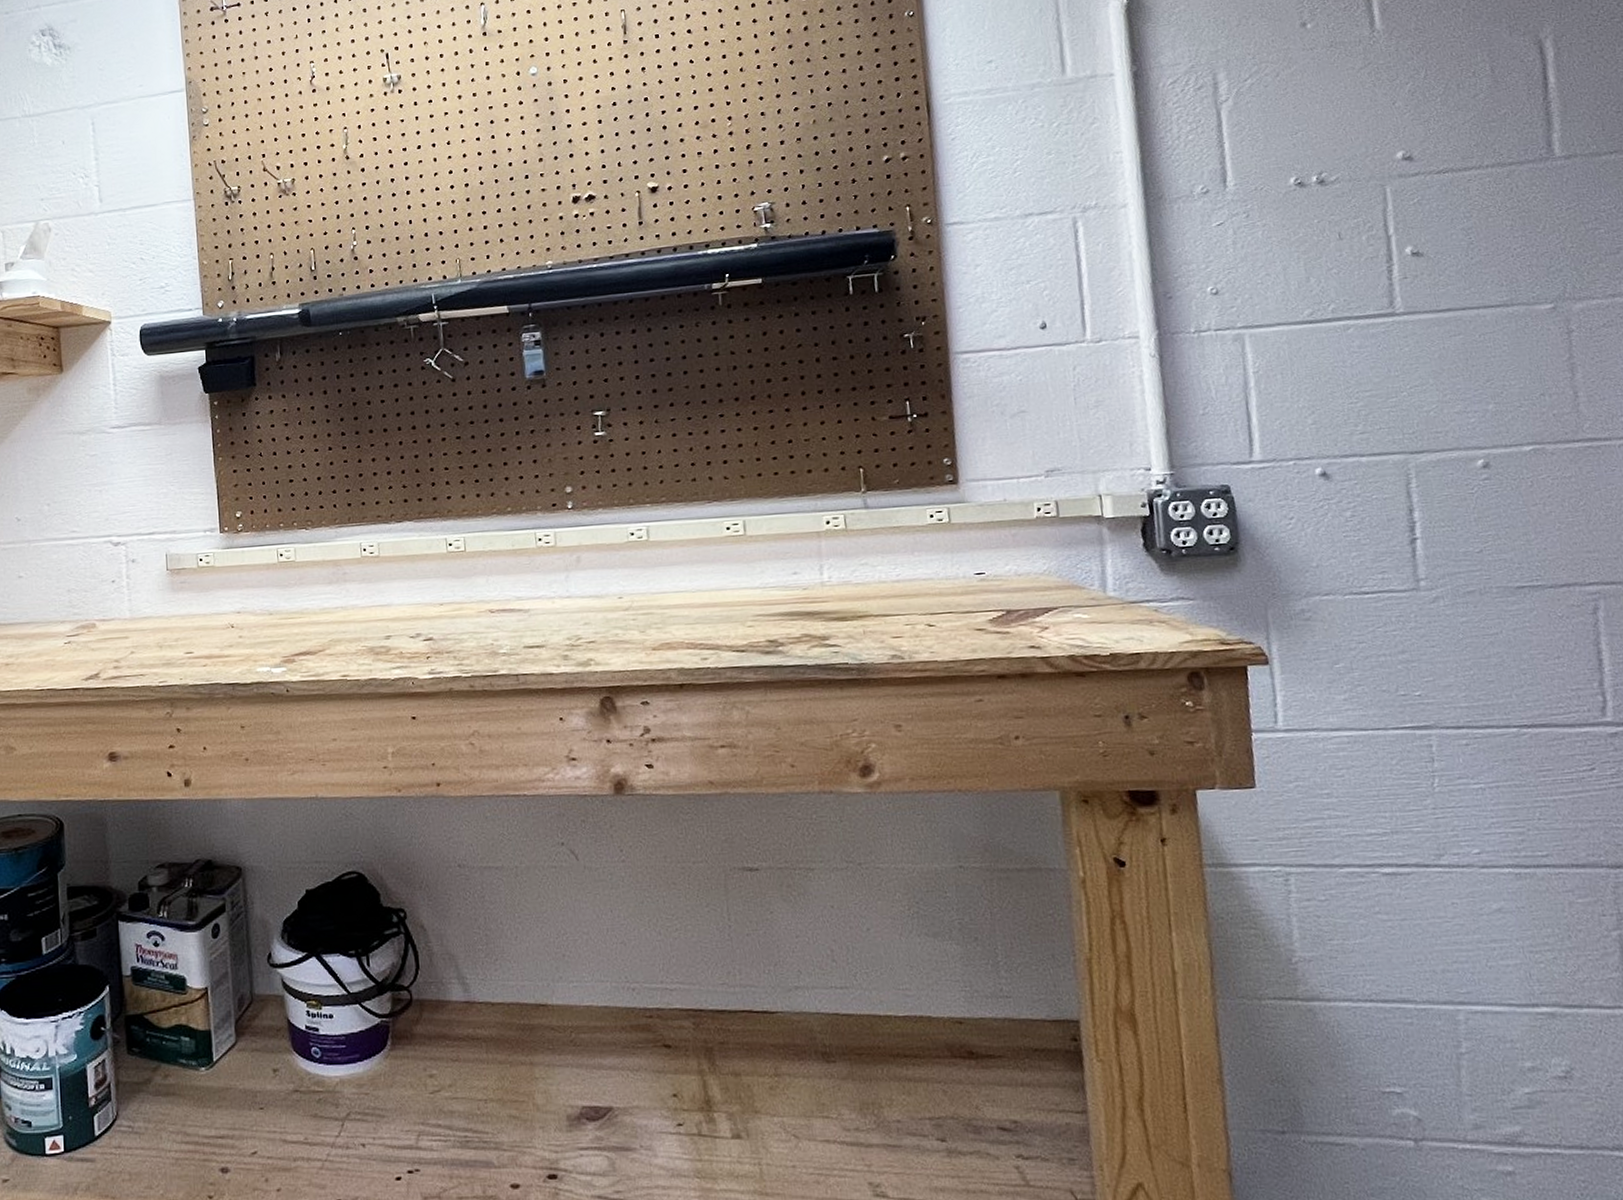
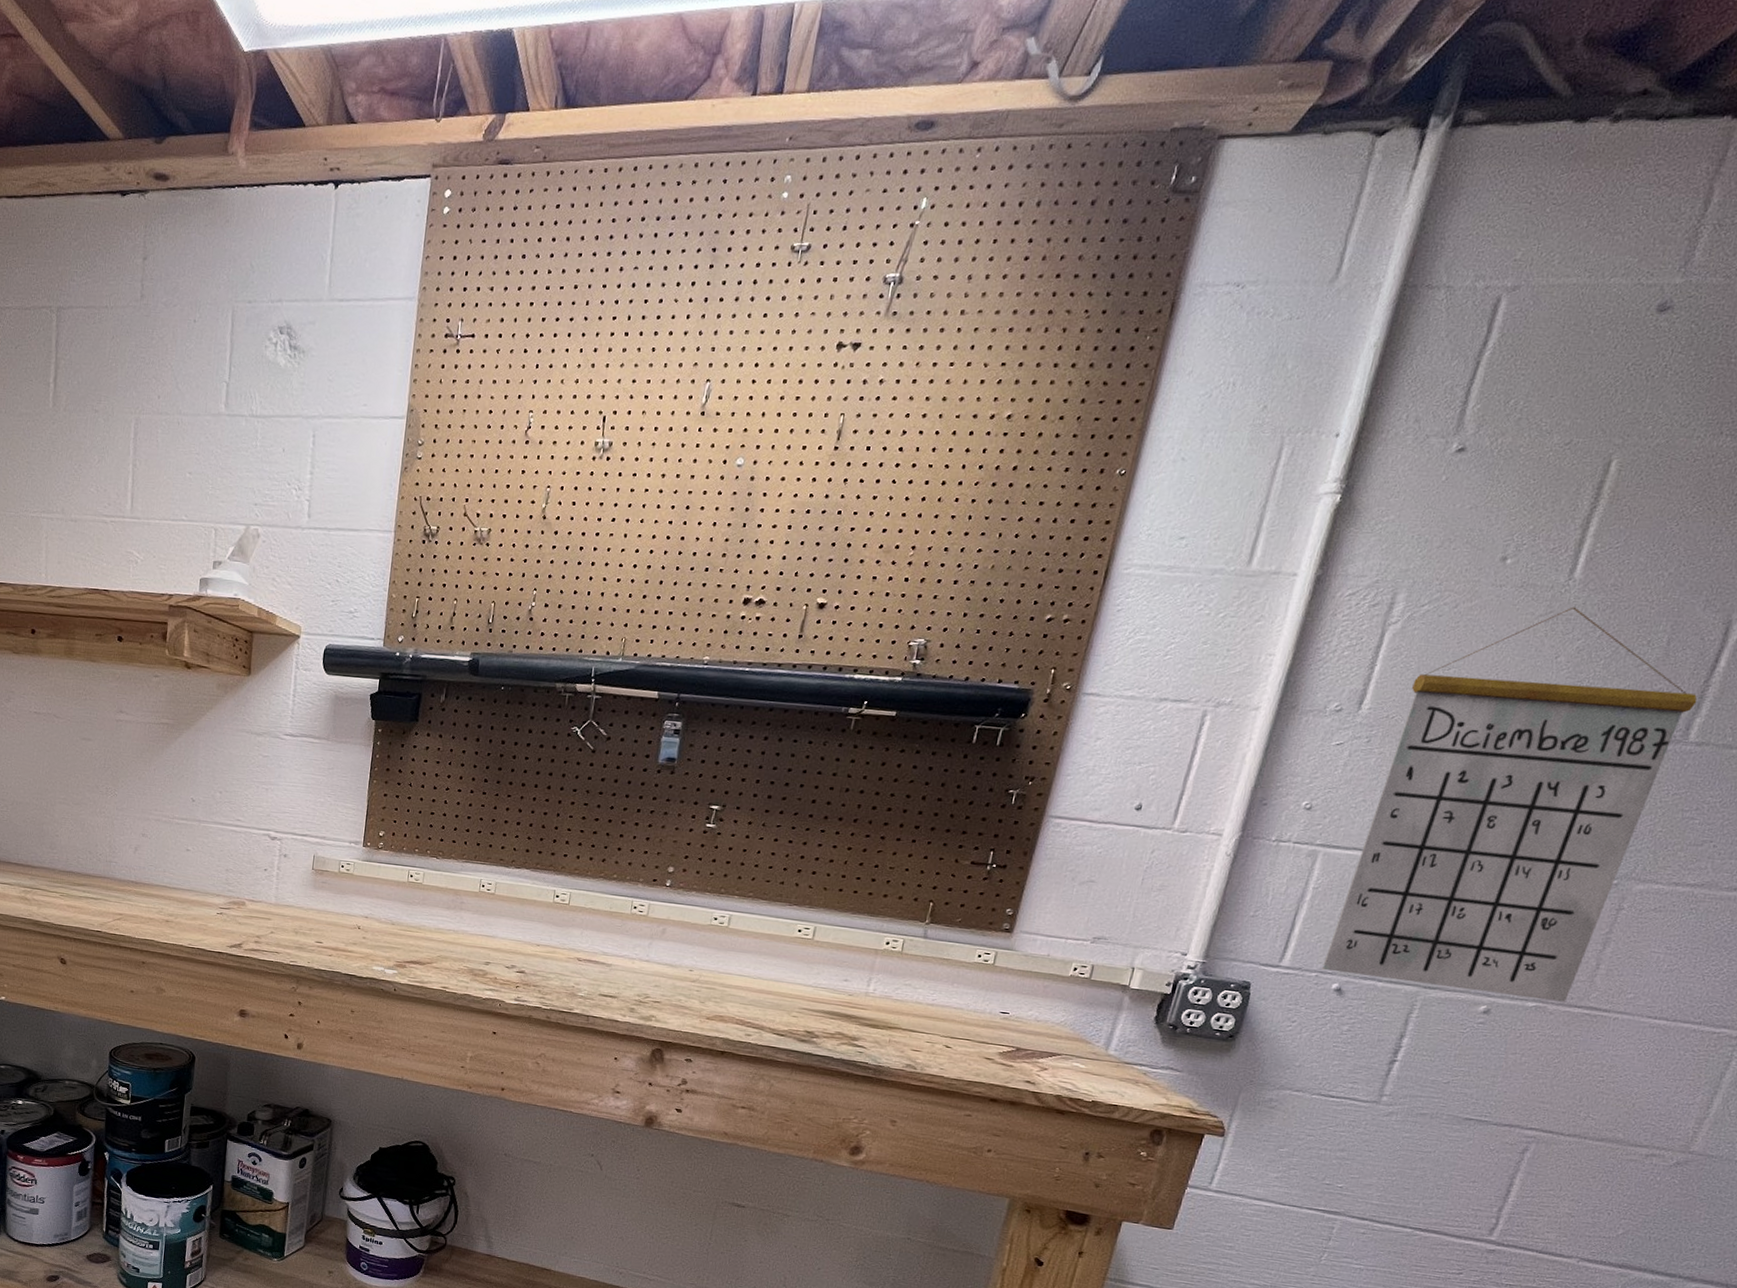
calendar: none [1267,54,1562,457] -> present [1322,606,1698,1003]

